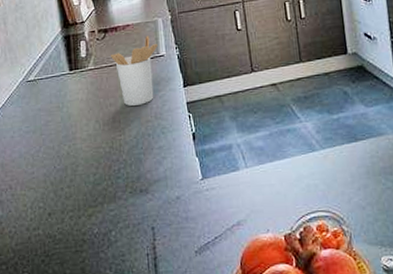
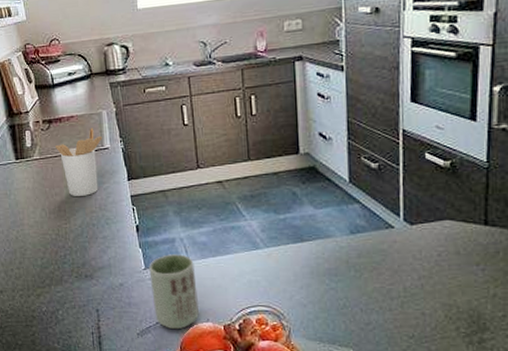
cup: none [206,161,259,243] -> present [149,254,199,329]

